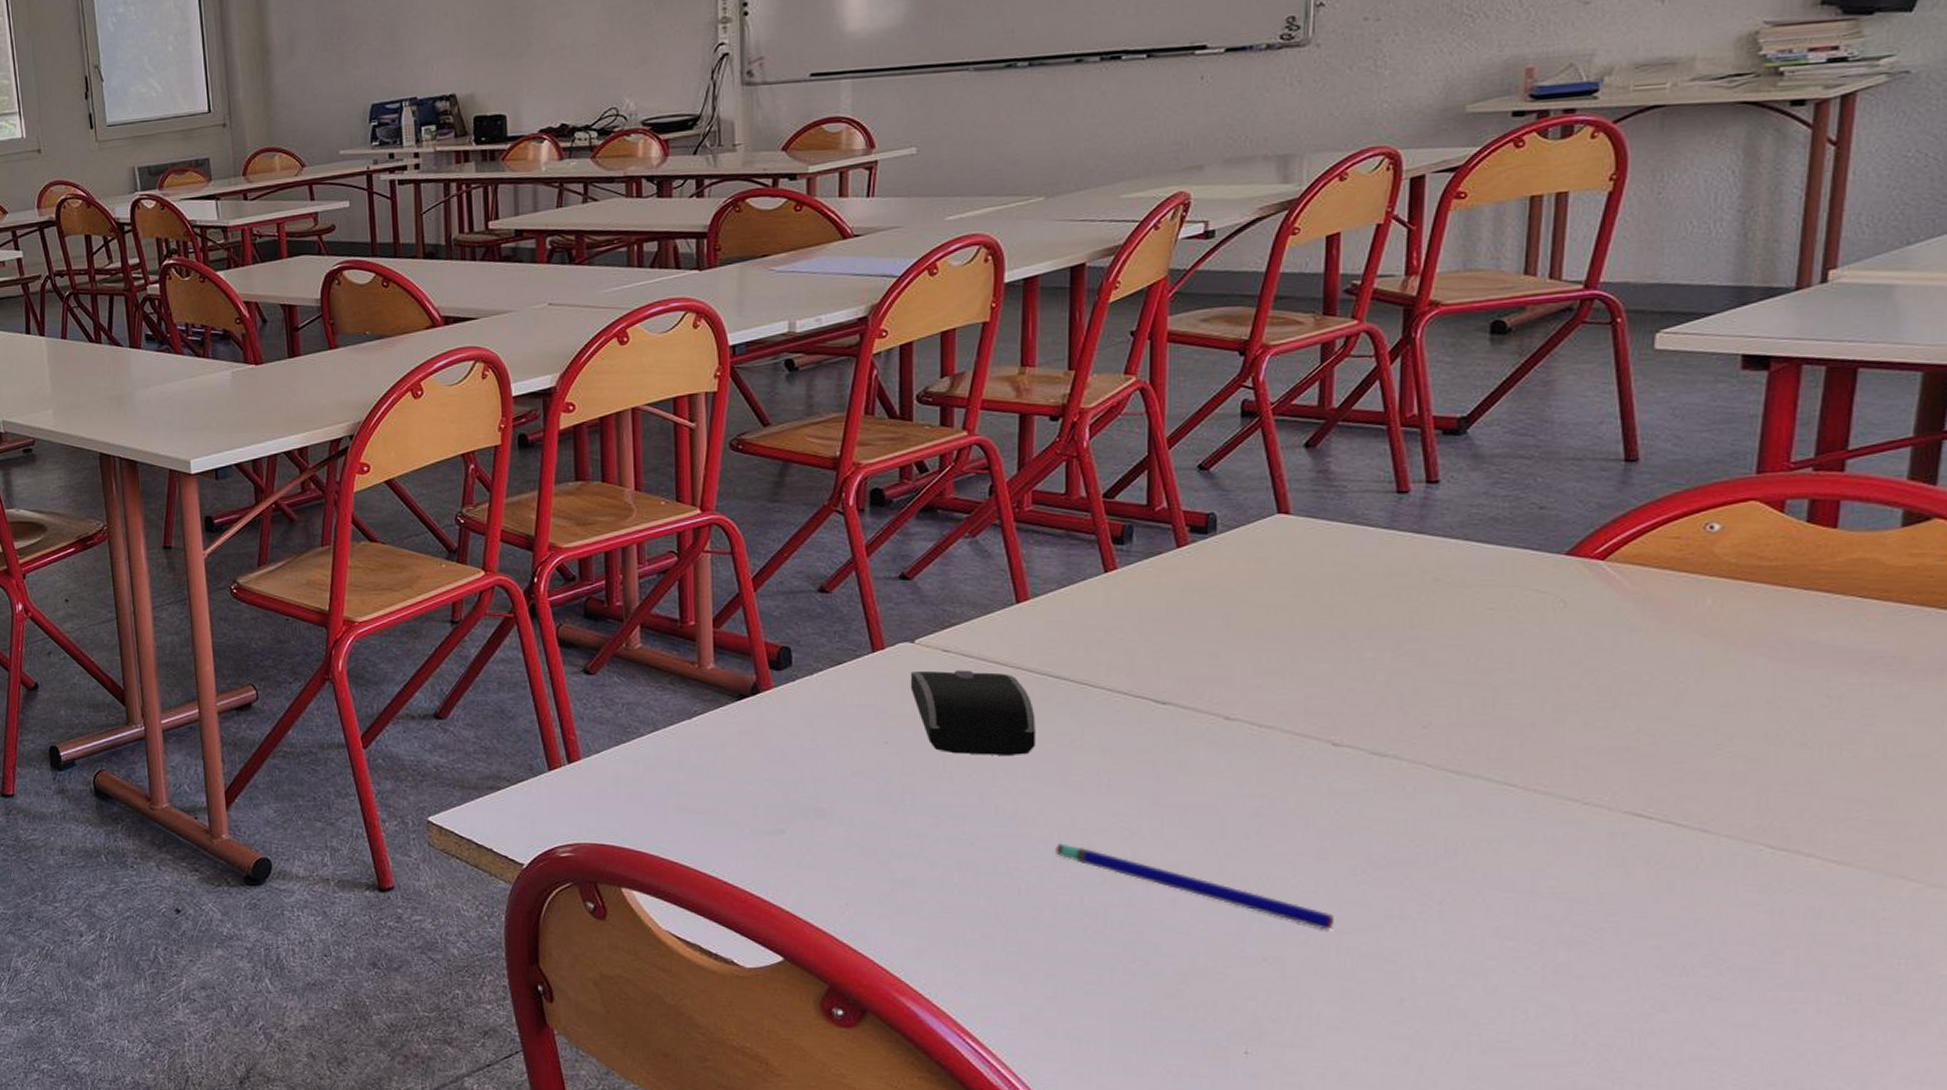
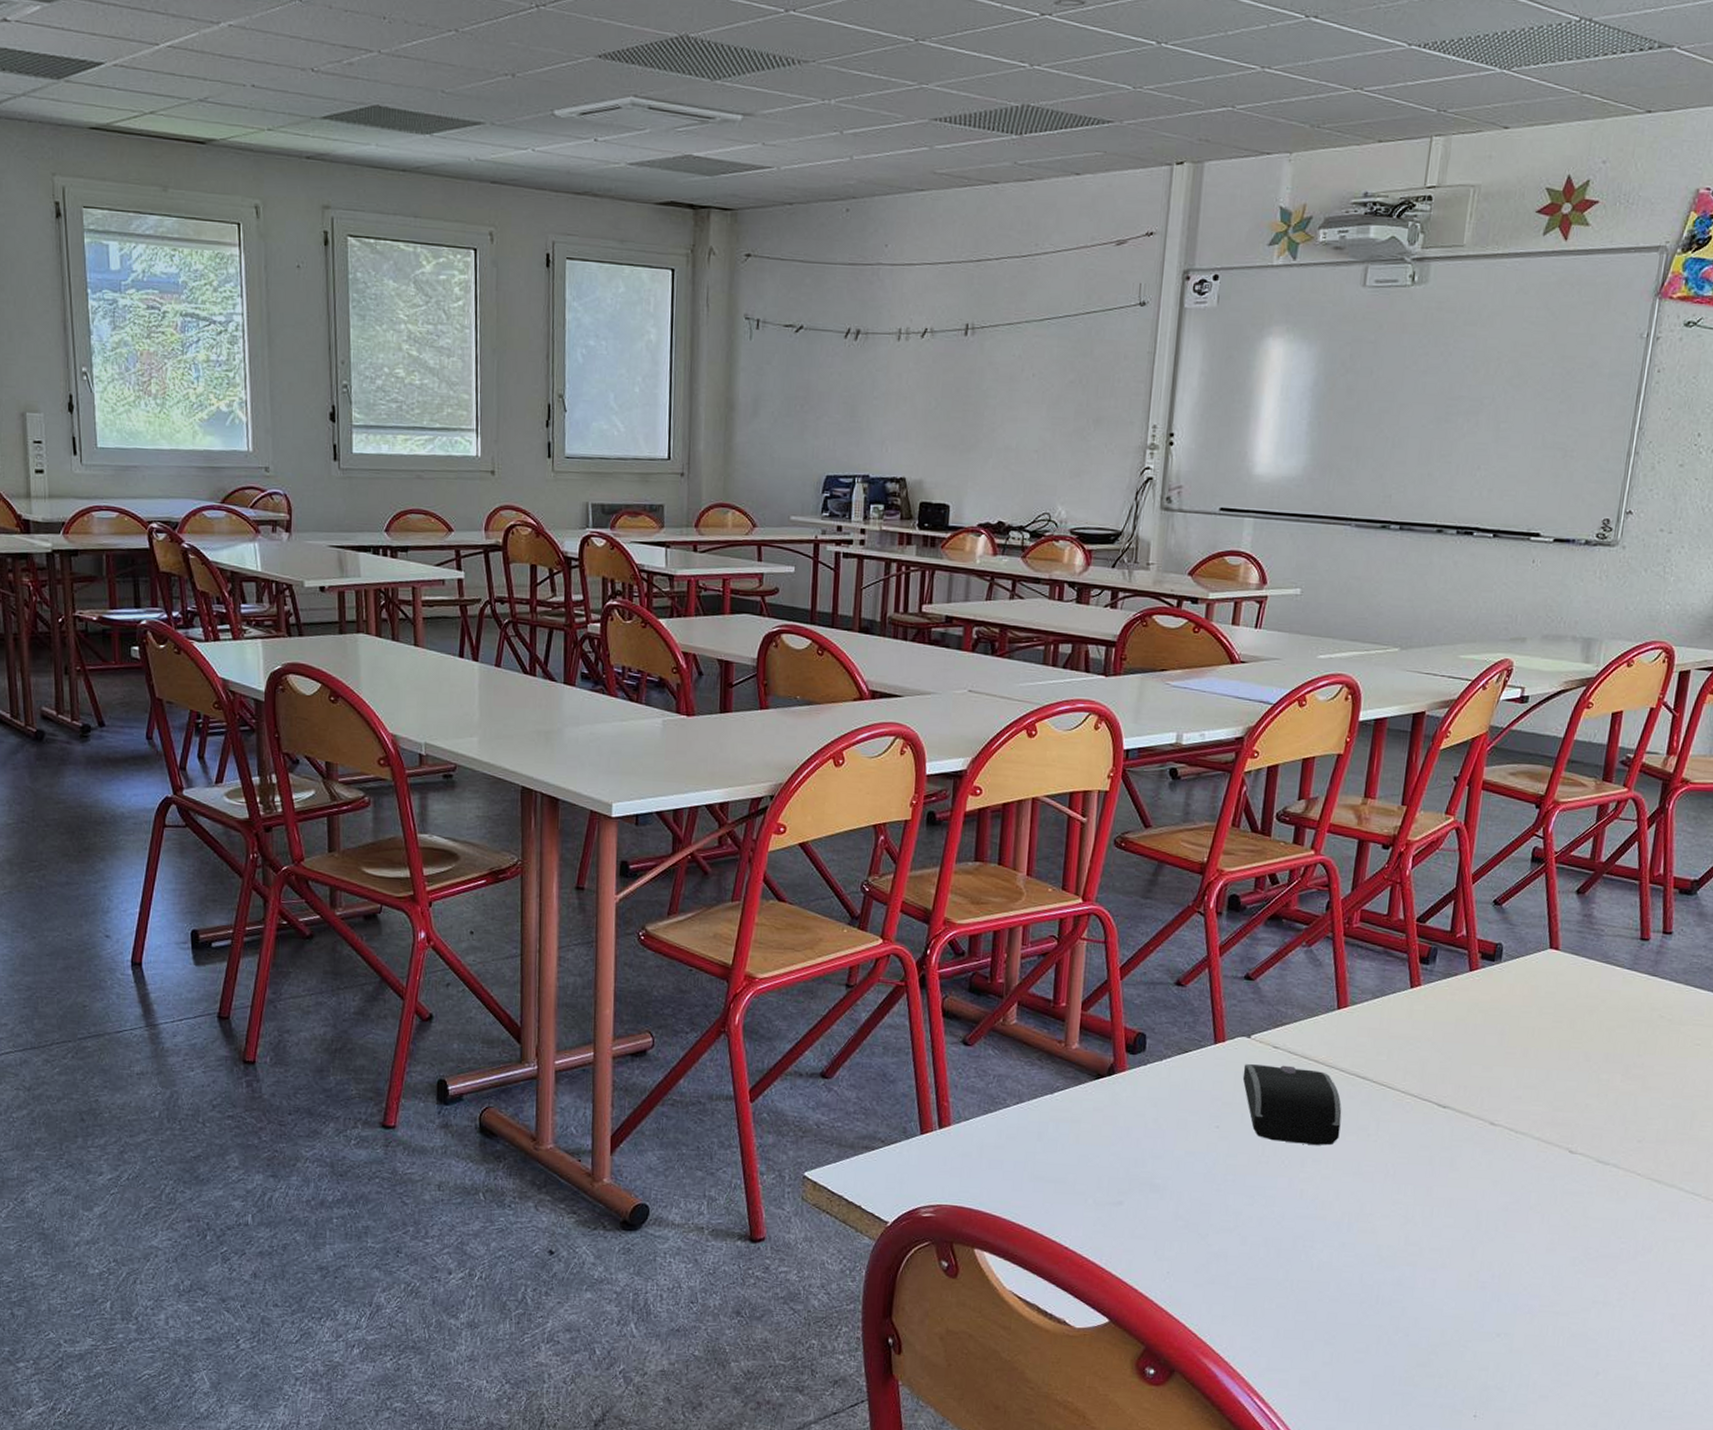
pen: present [1056,843,1334,930] -> none [1345,1226,1554,1312]

